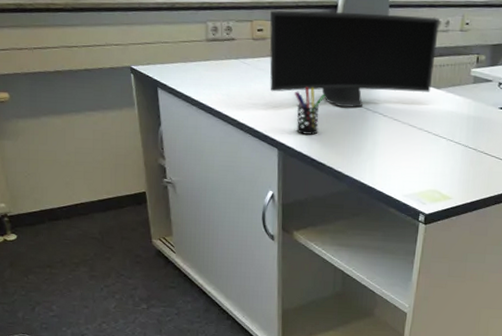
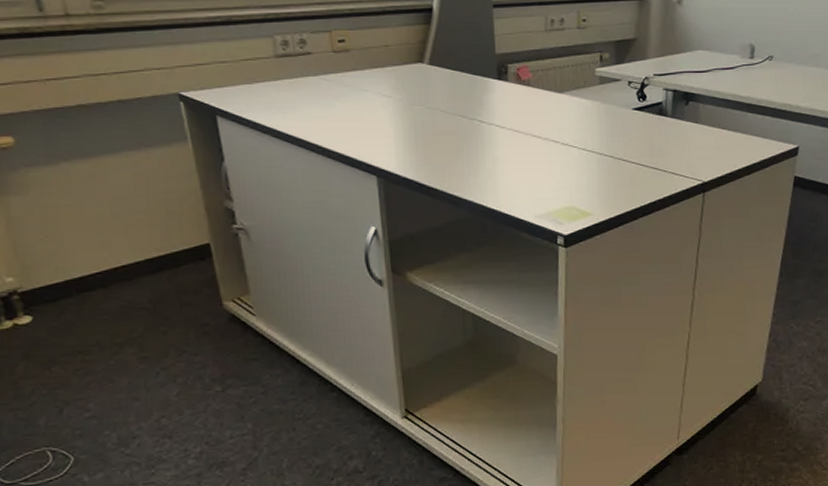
monitor: present [269,10,439,108] -> none [352,15,554,122]
pen holder: present [295,88,325,135] -> none [391,103,428,156]

